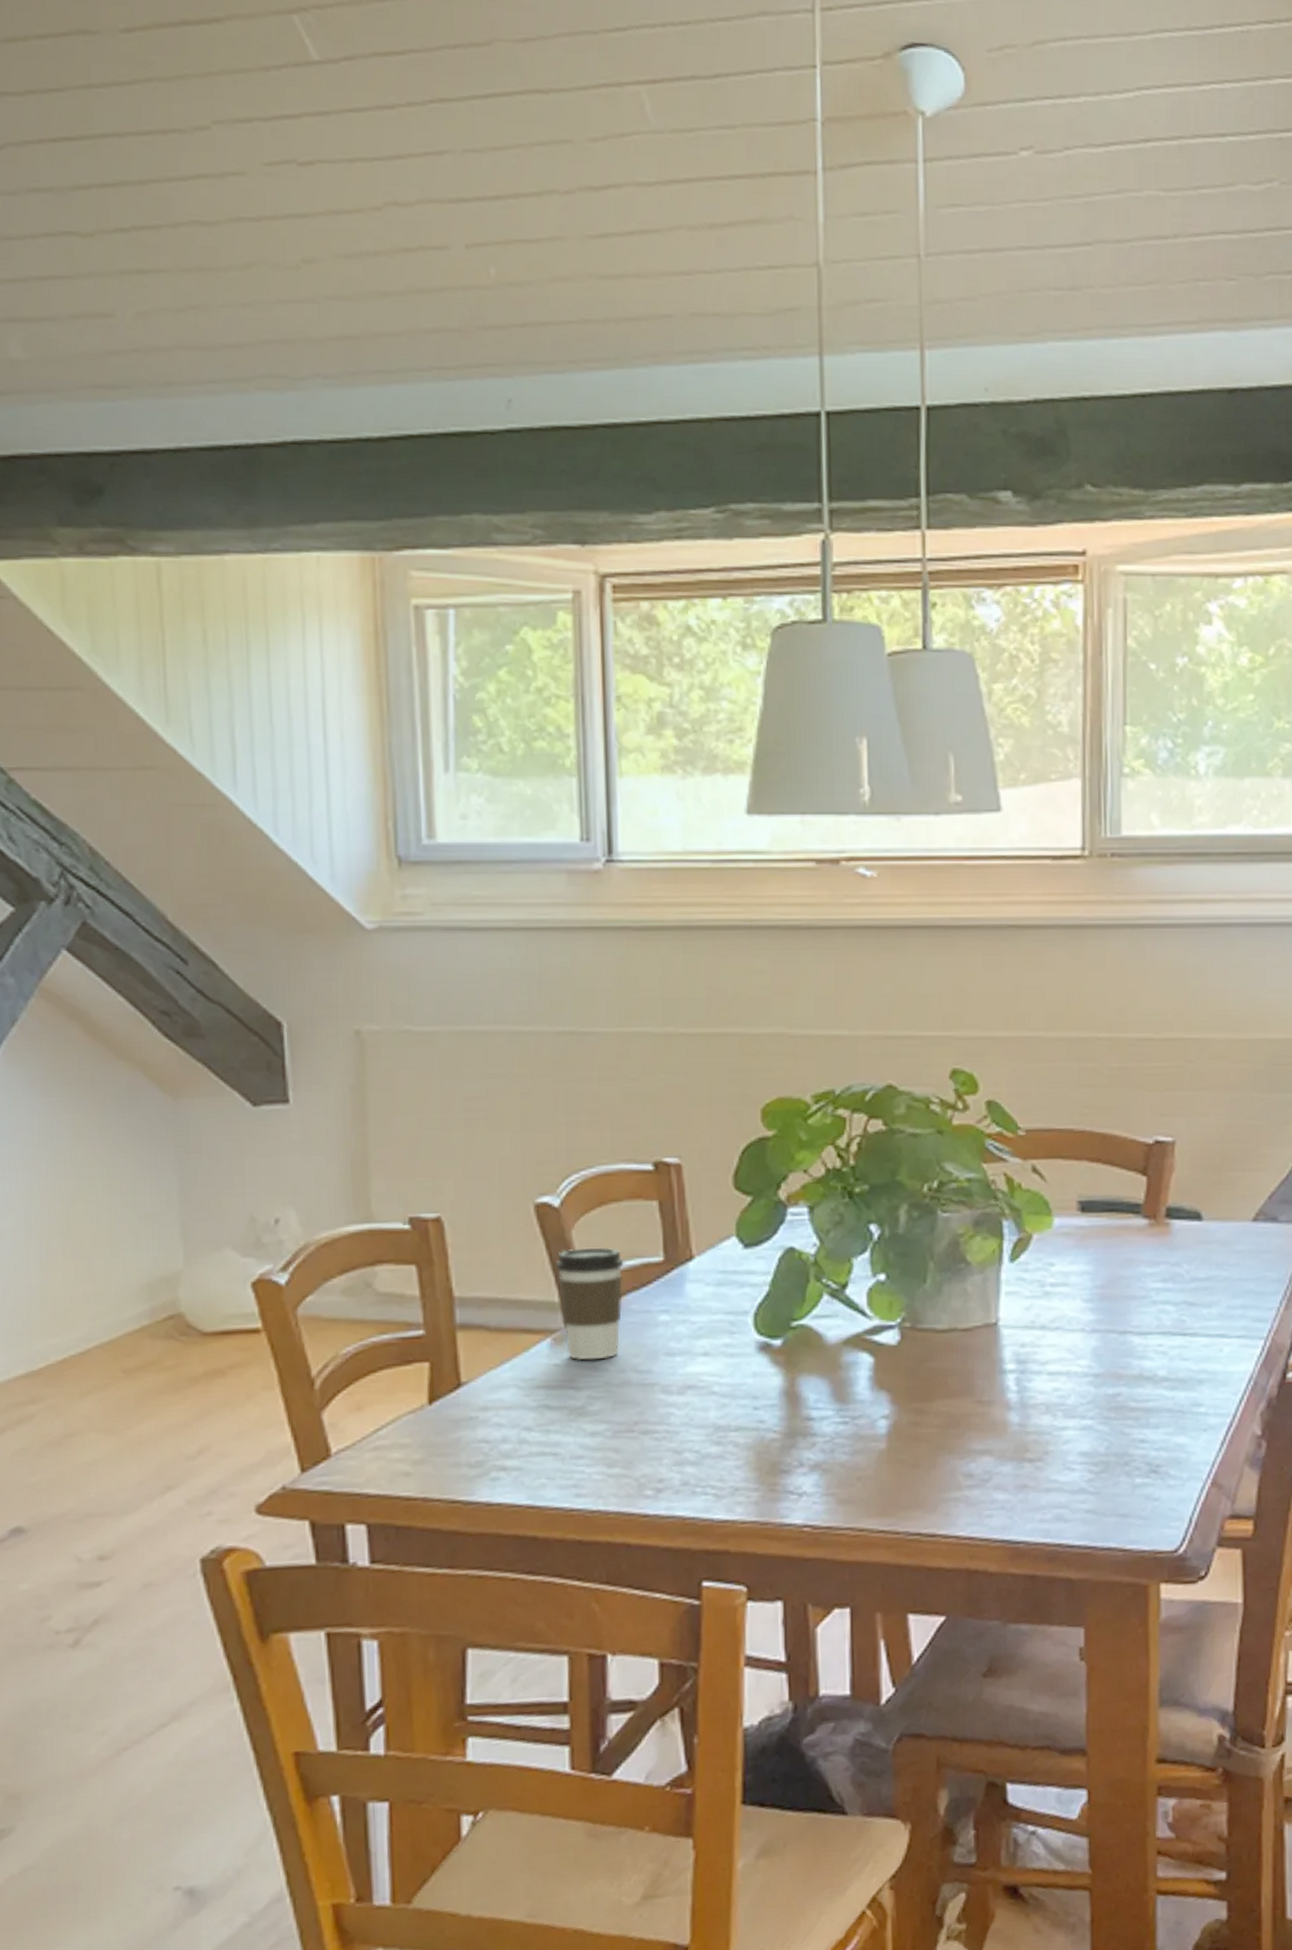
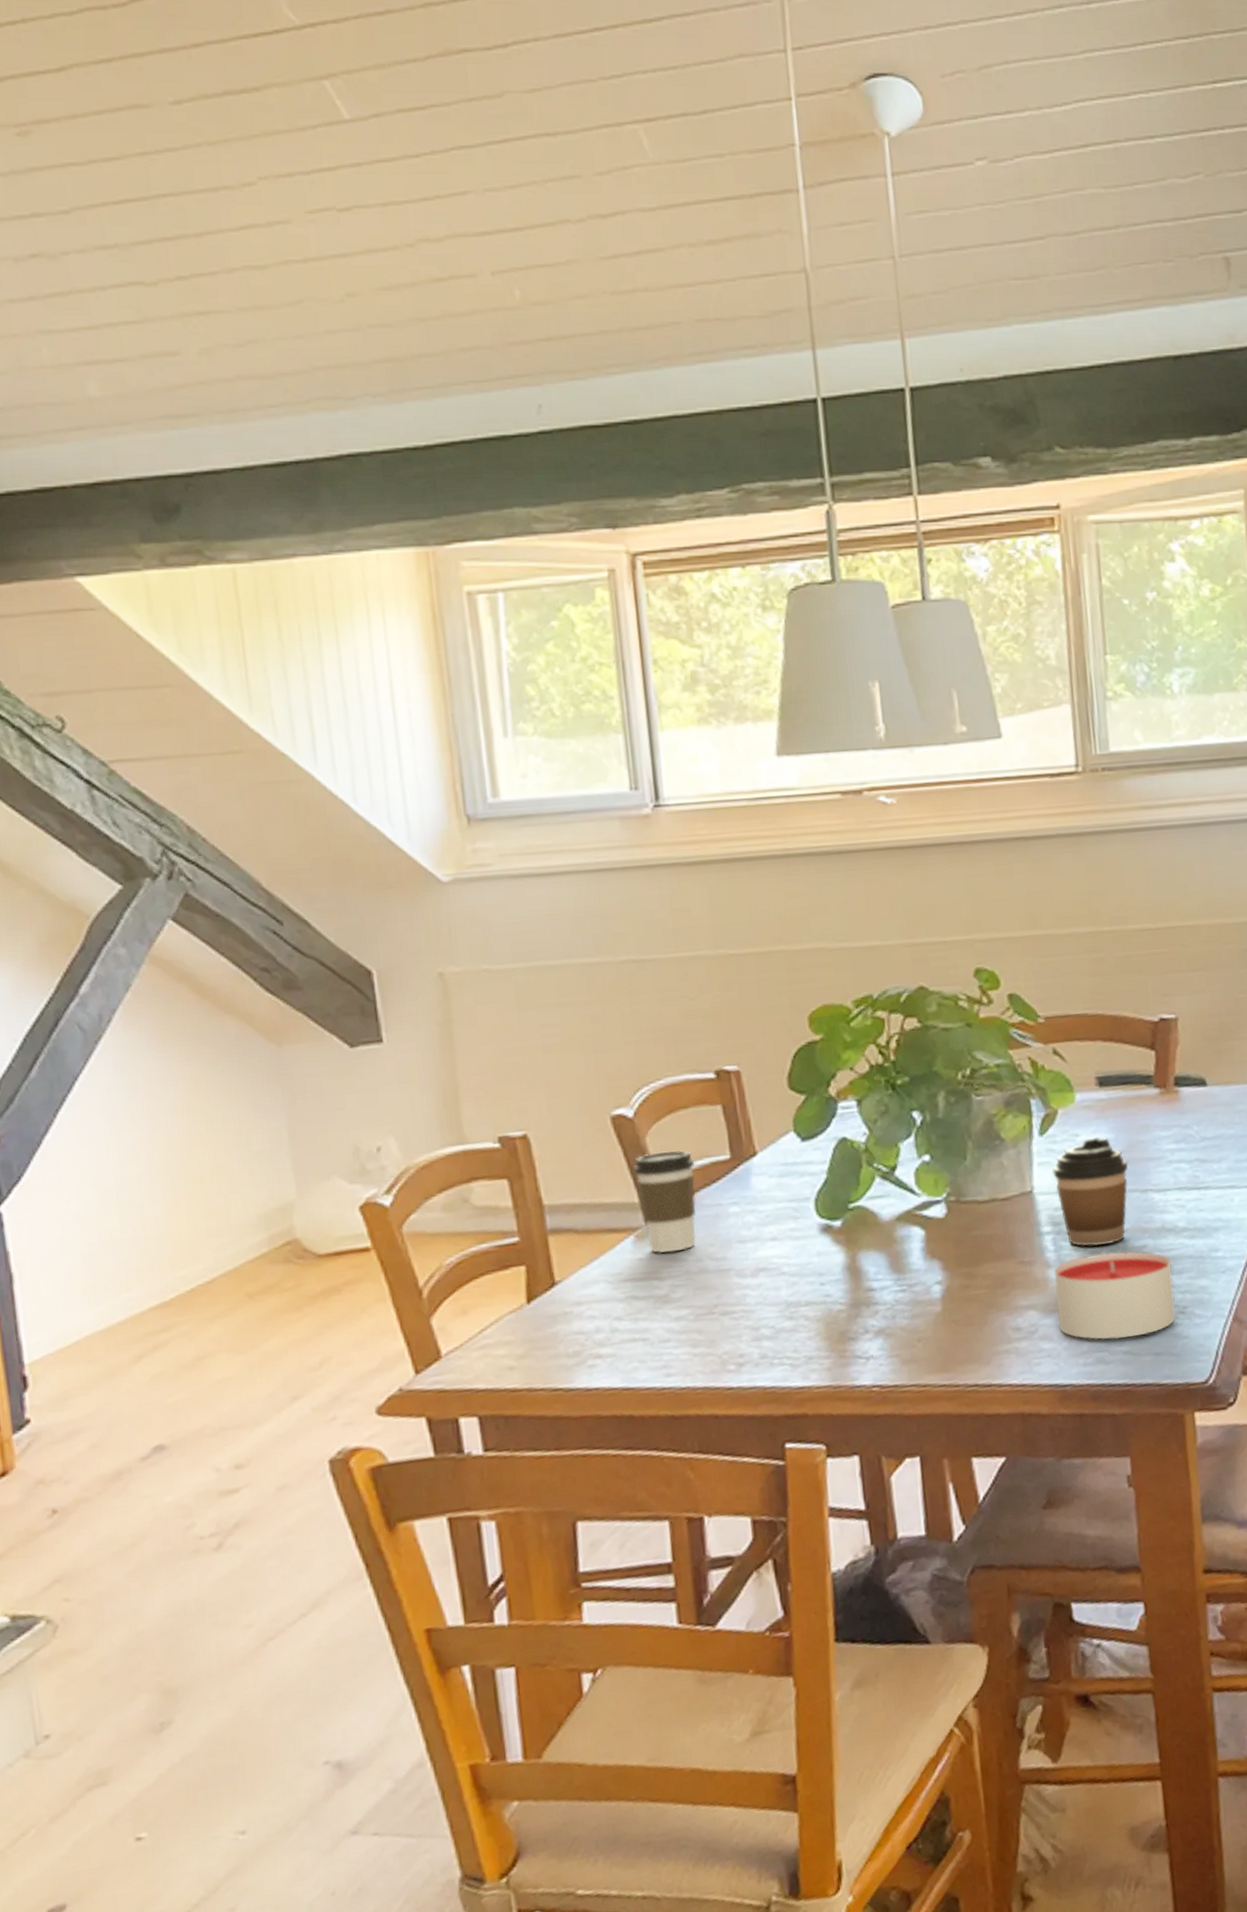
candle: none [1015,1398,1148,1496] -> present [1054,1251,1176,1340]
coffee cup: none [1020,1268,1107,1391] -> present [1051,1137,1128,1247]

